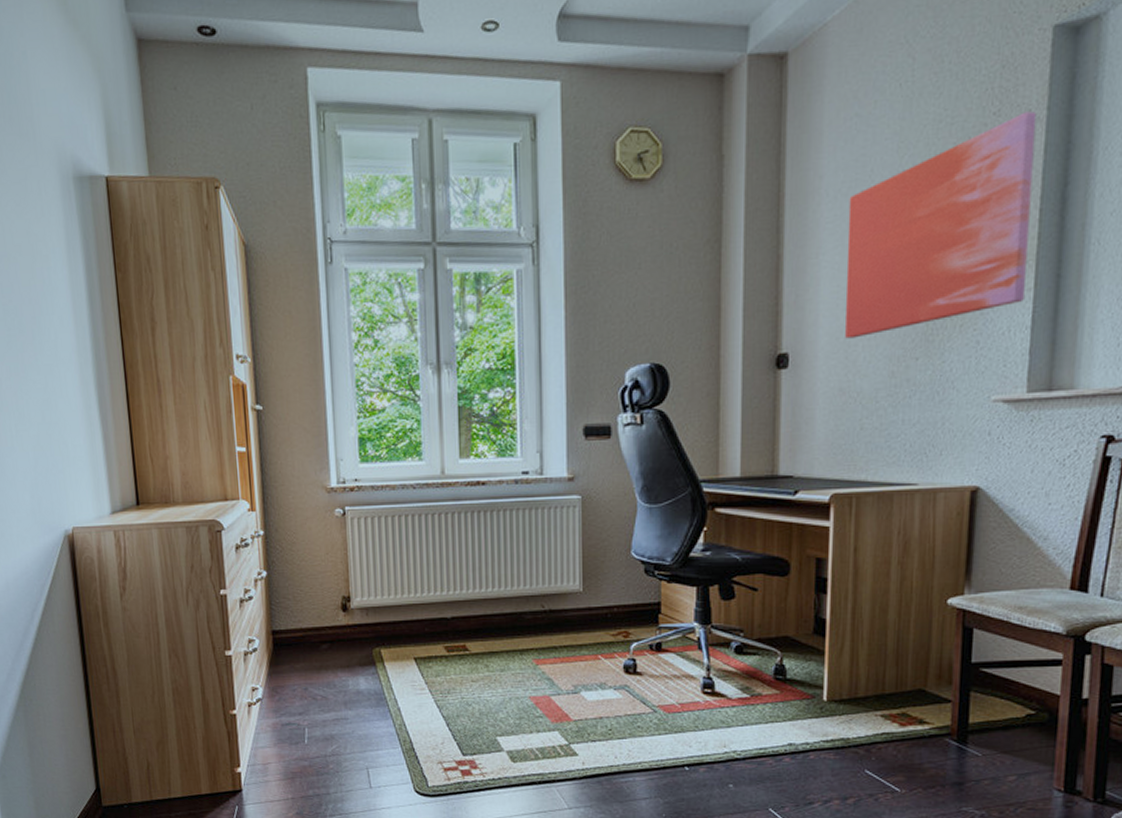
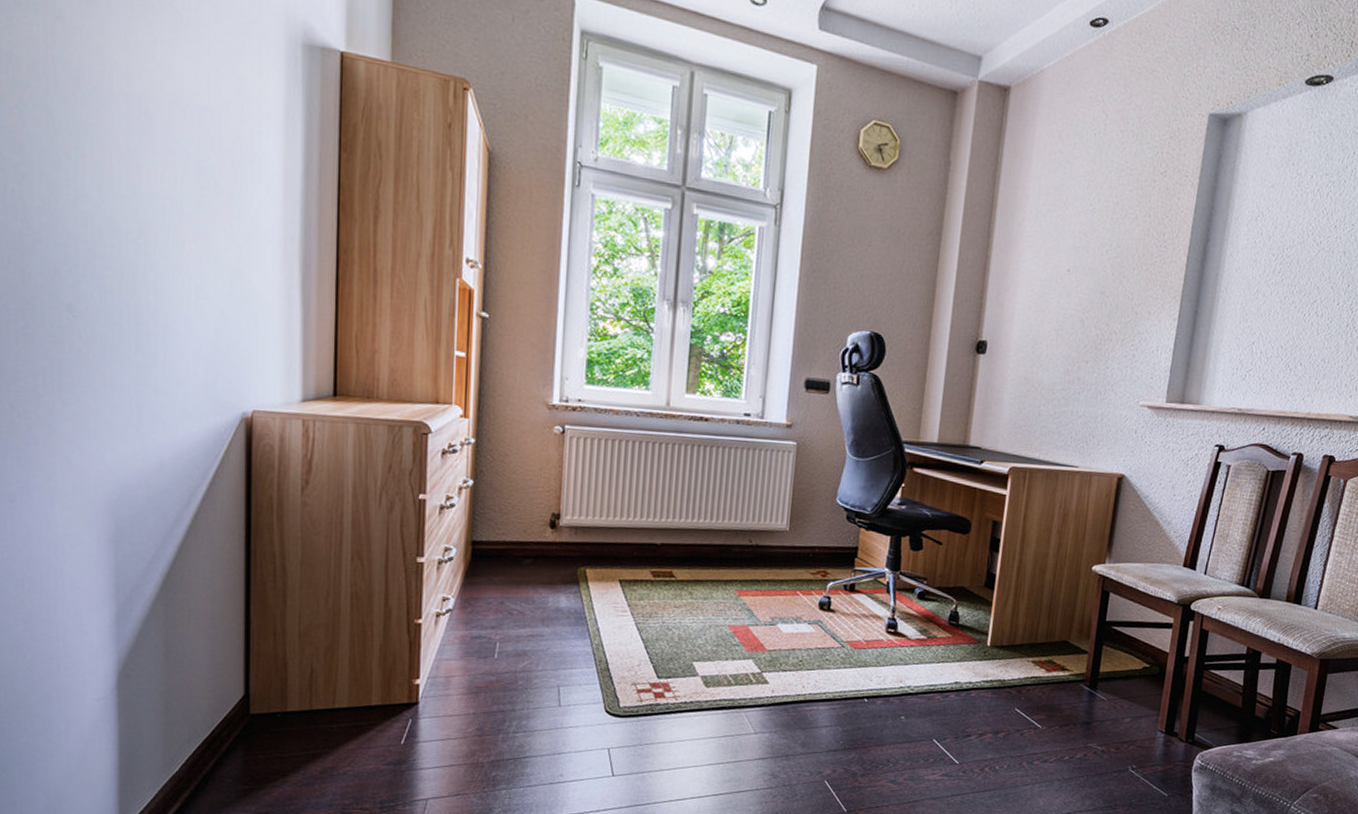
wall art: present [845,111,1037,339] -> none [1033,177,1192,337]

